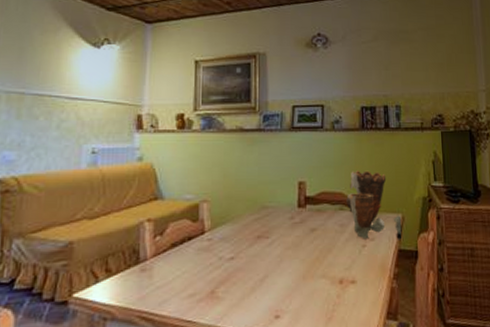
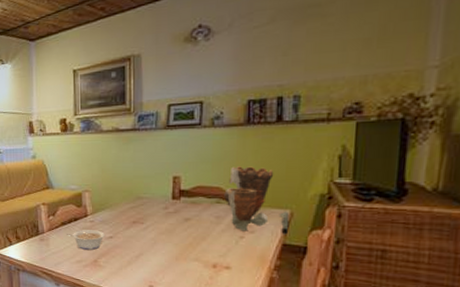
legume: none [177,250,225,278] -> present [67,230,105,250]

